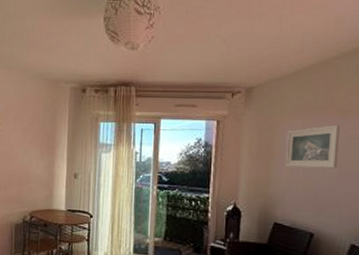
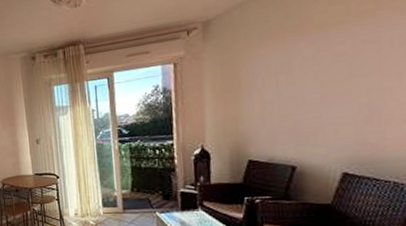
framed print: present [285,124,341,169] -> none [255,42,321,100]

